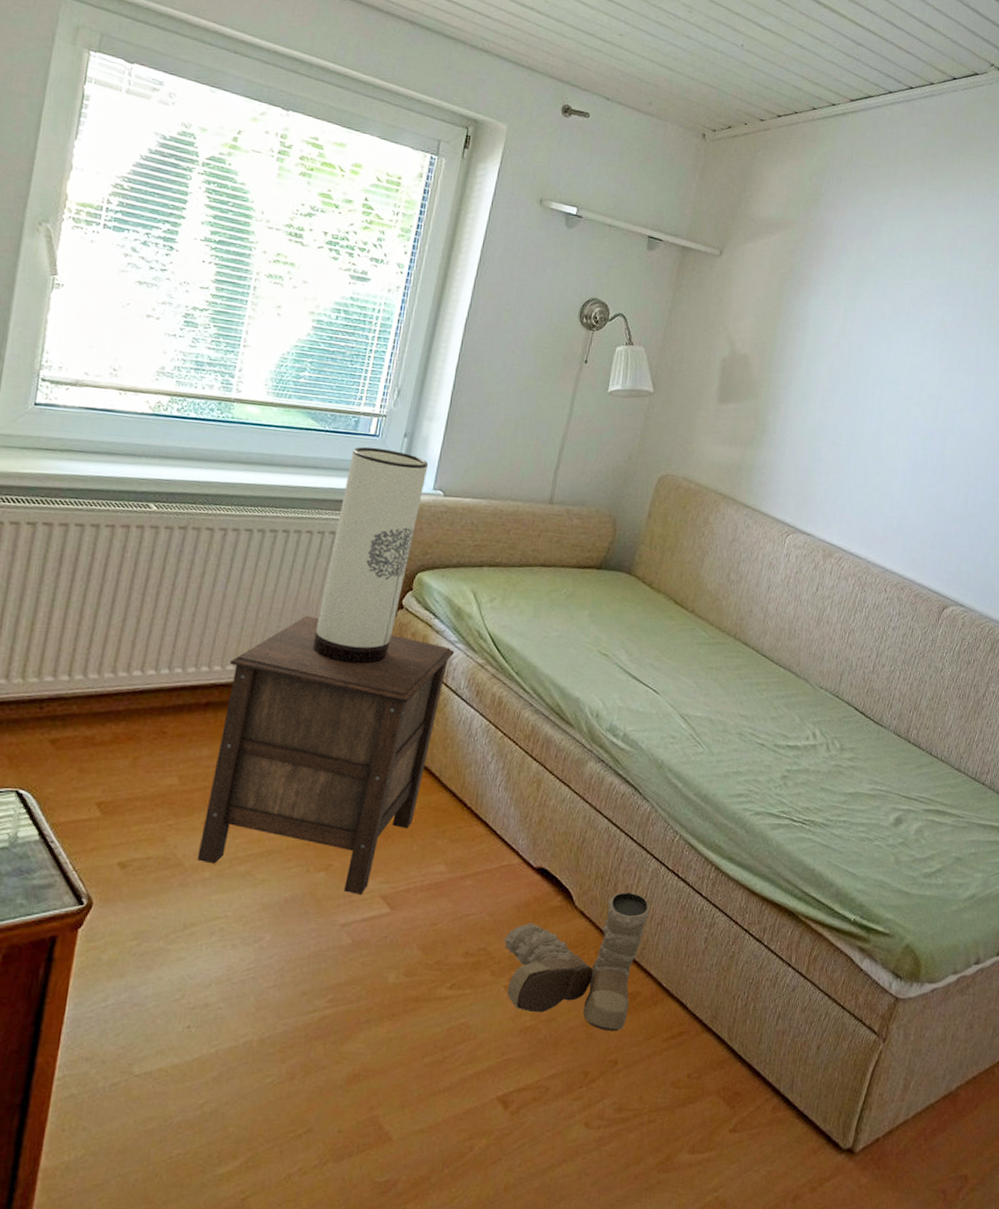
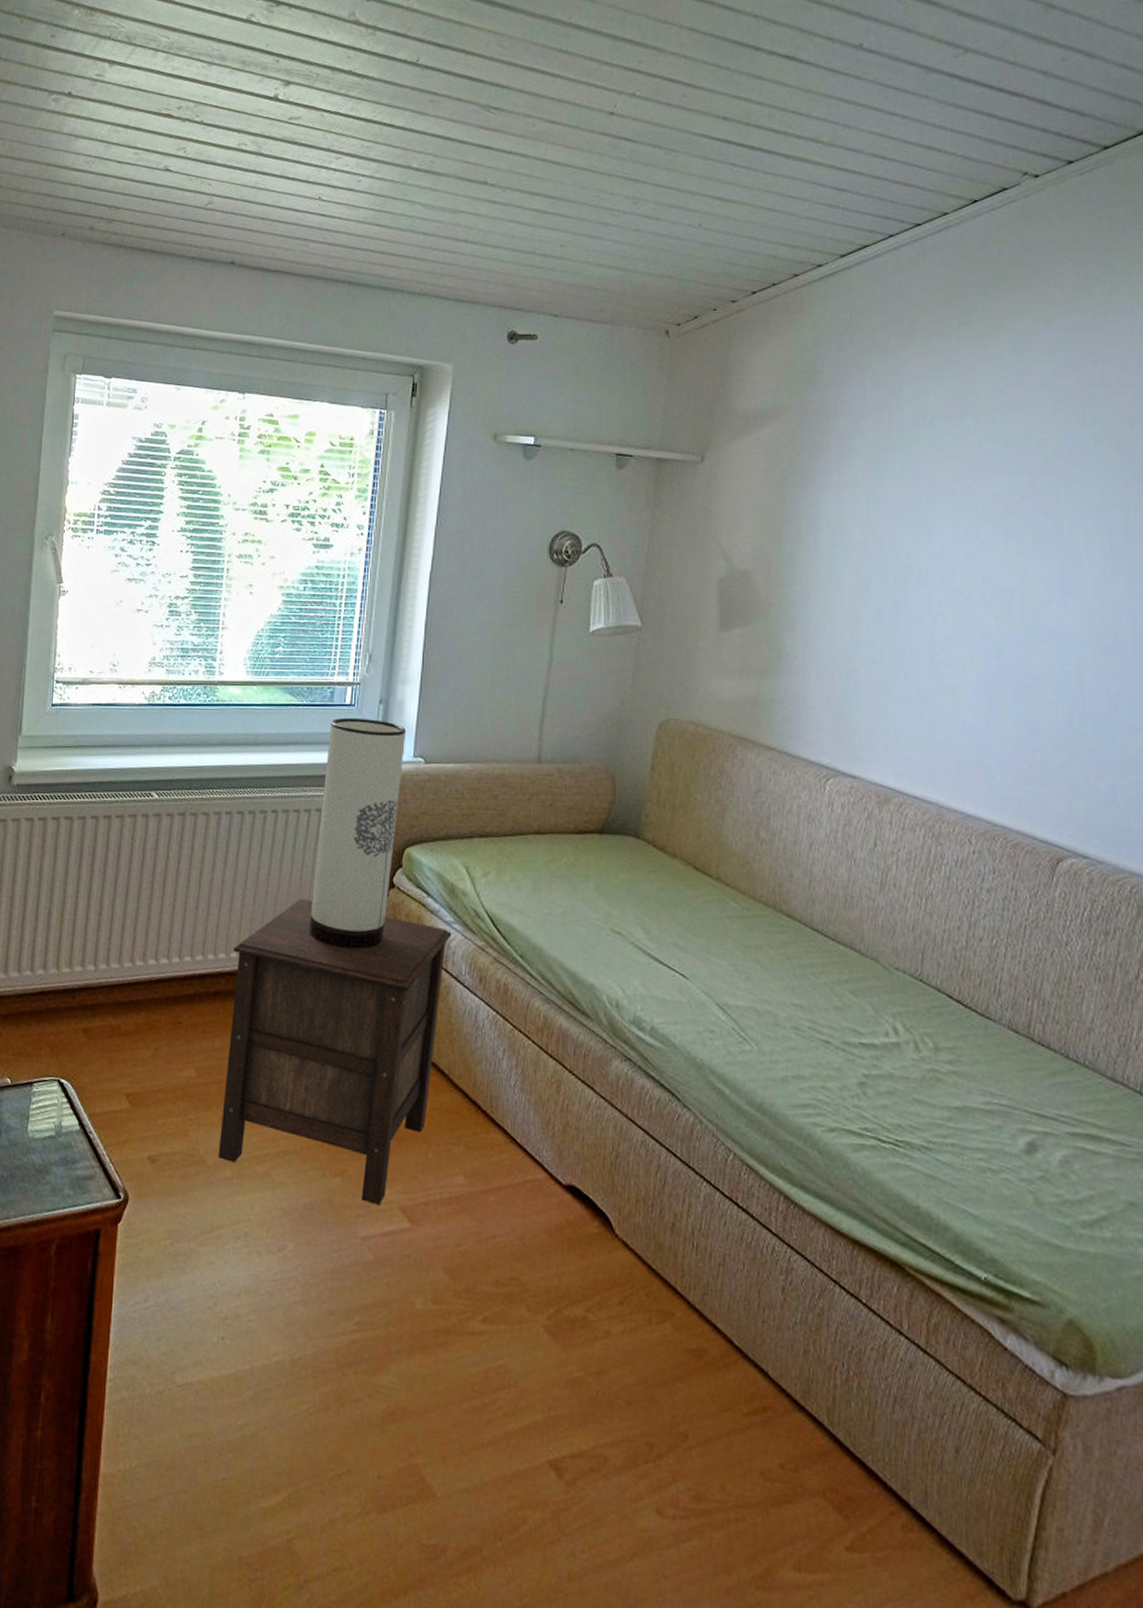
boots: present [503,892,652,1032] -> none [536,1220,709,1397]

